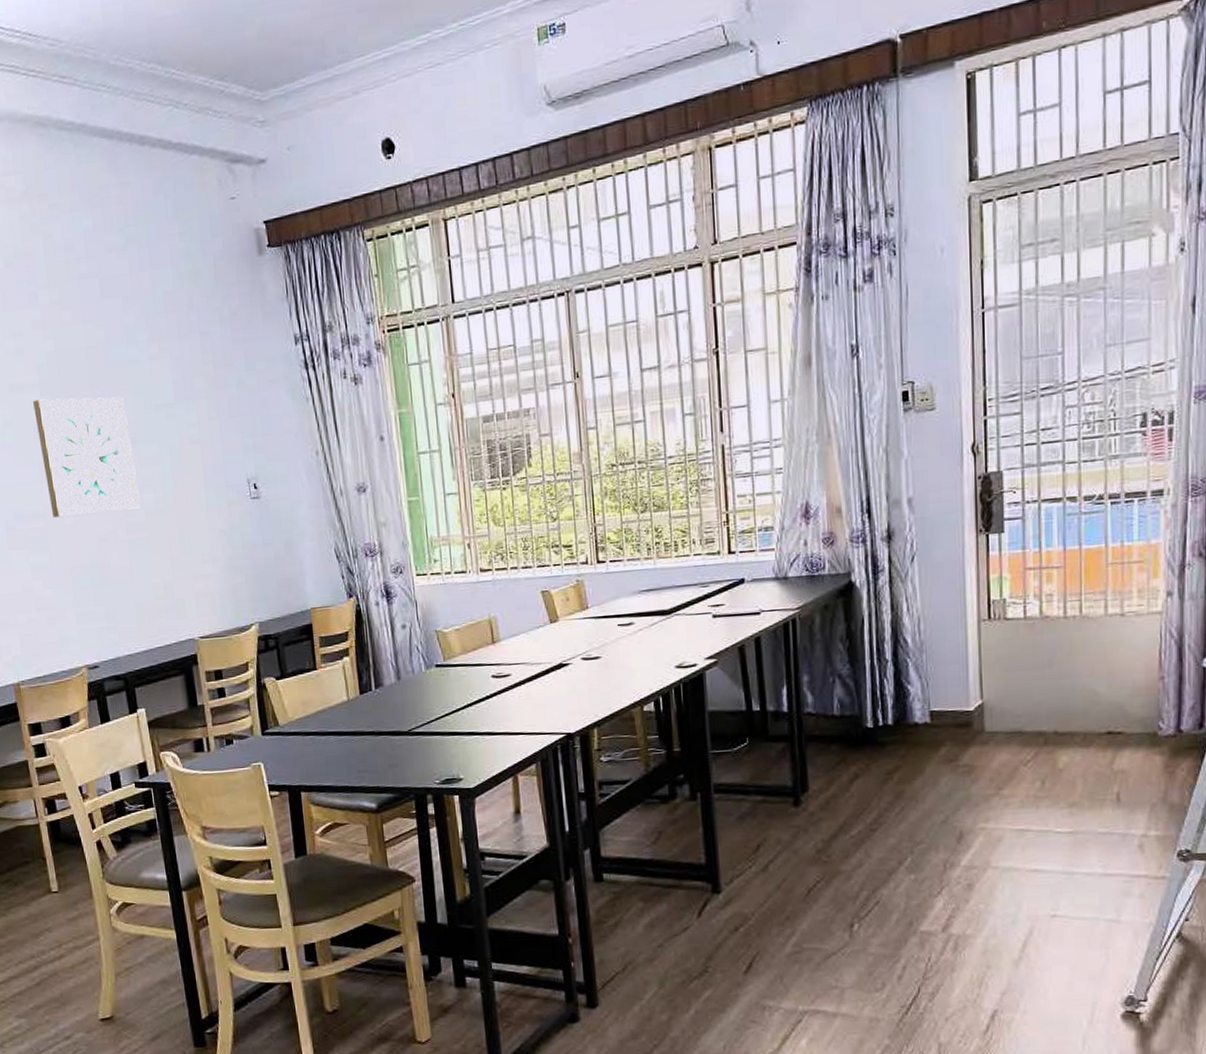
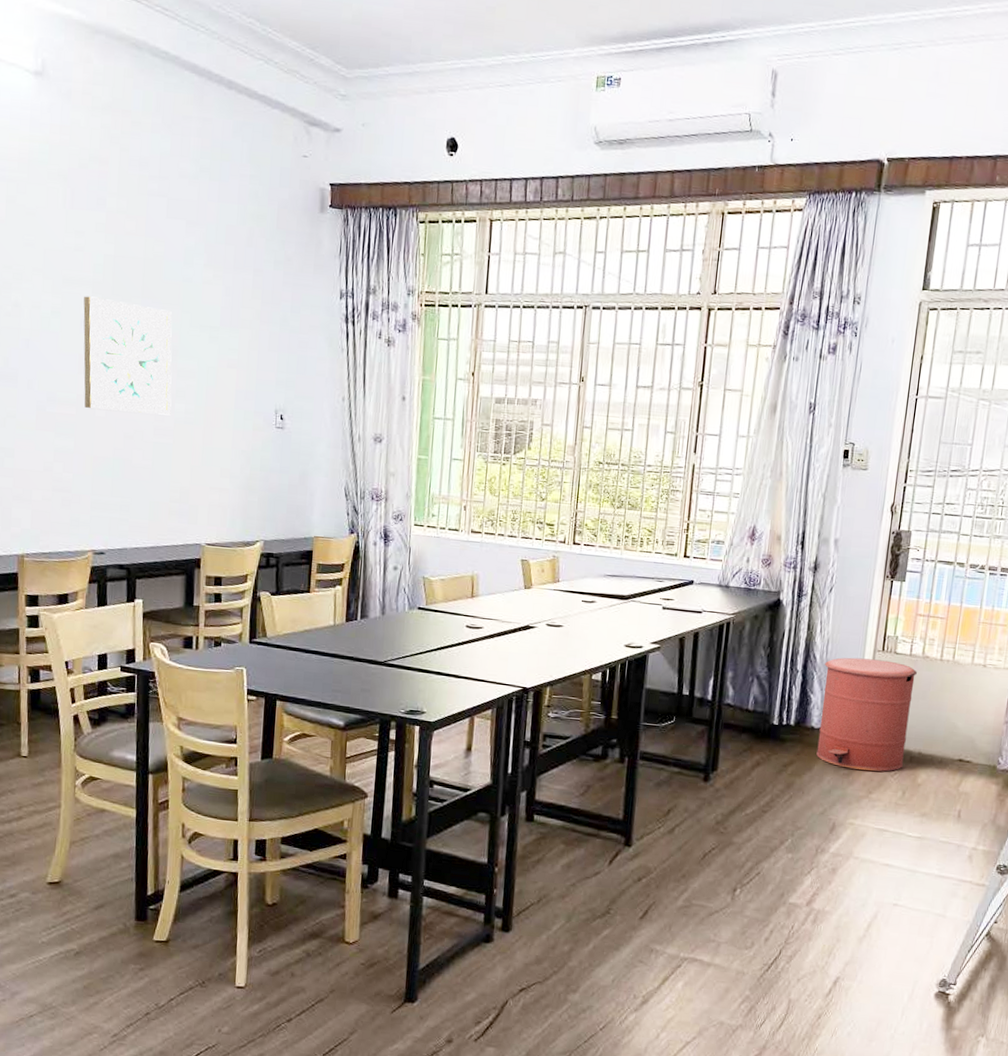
trash can: none [919,629,1038,764] -> present [816,657,917,772]

